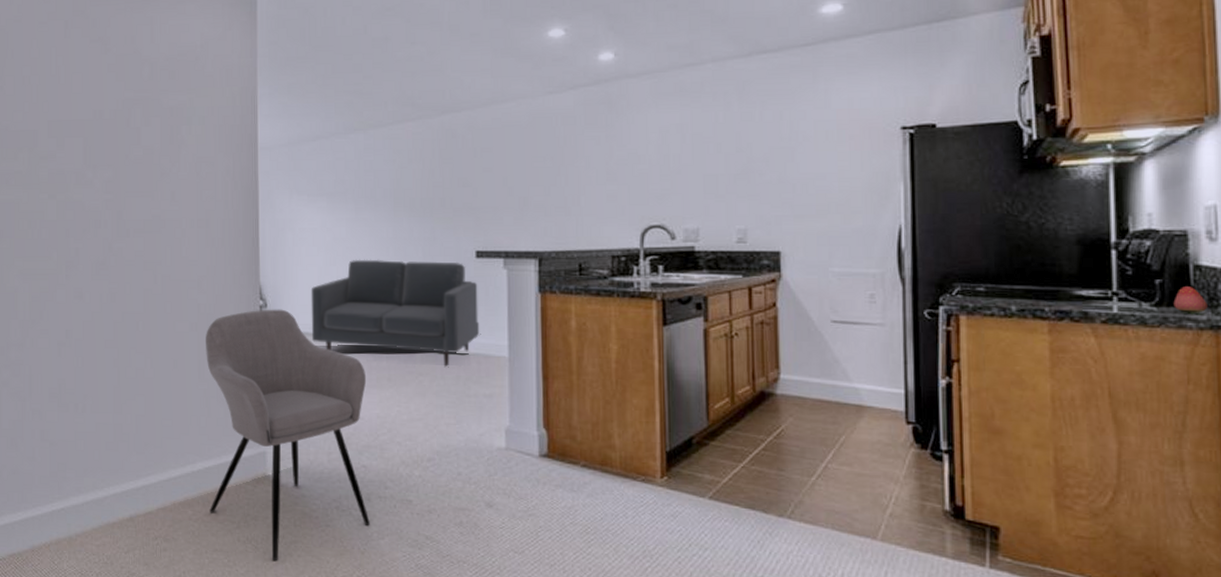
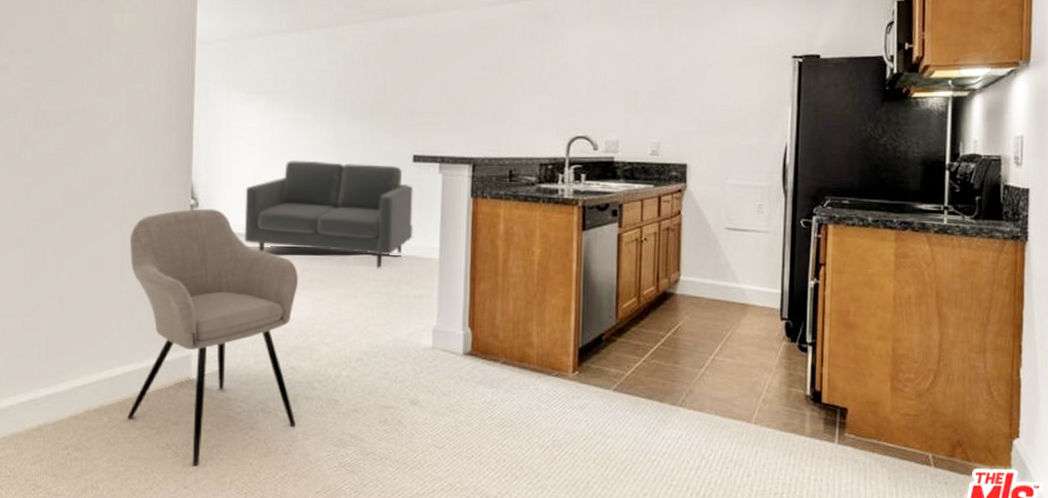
fruit: present [1173,287,1208,315] -> none [987,203,1011,227]

